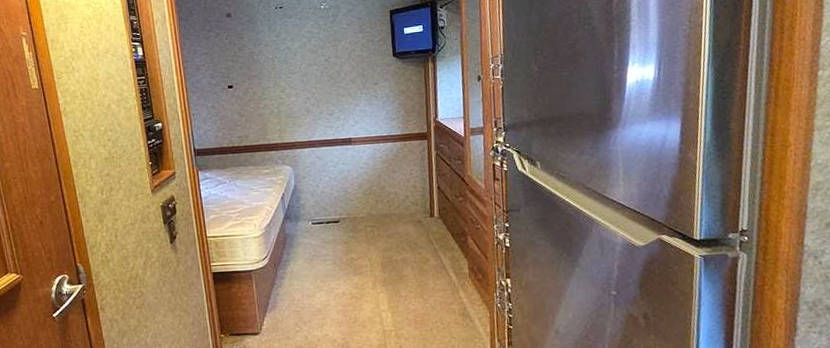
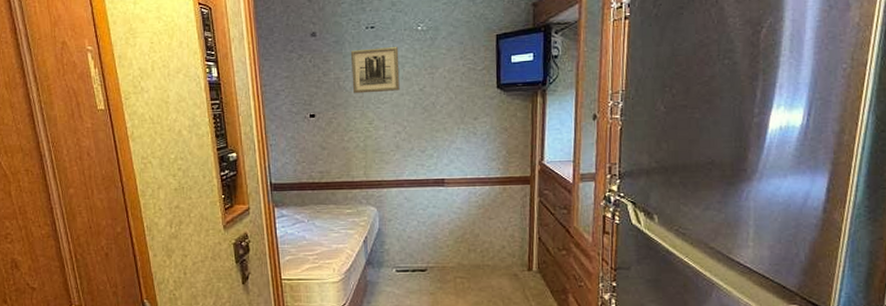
wall art: none [262,24,308,66] -> present [350,47,400,94]

